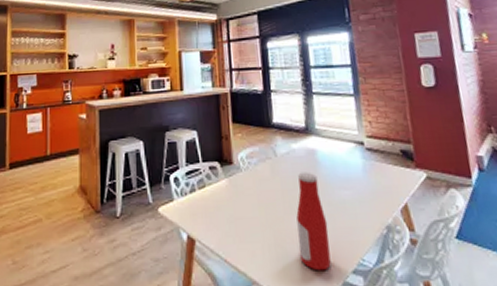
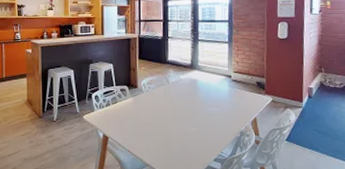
bottle: present [296,172,331,271] -> none [179,94,201,159]

